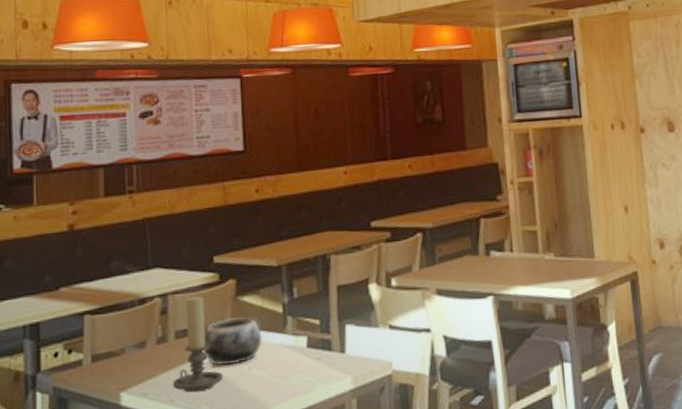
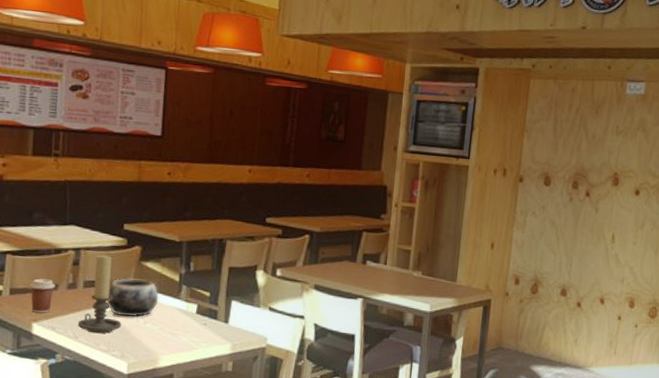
coffee cup: none [113,336,143,380] -> present [29,278,55,313]

